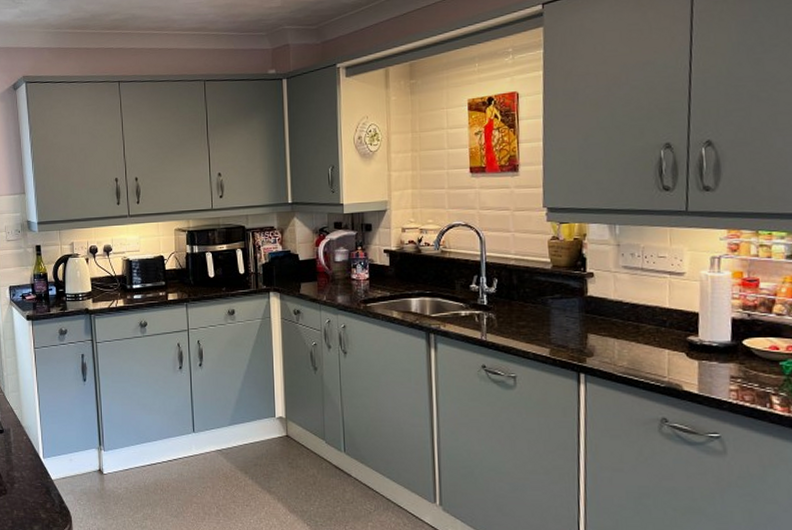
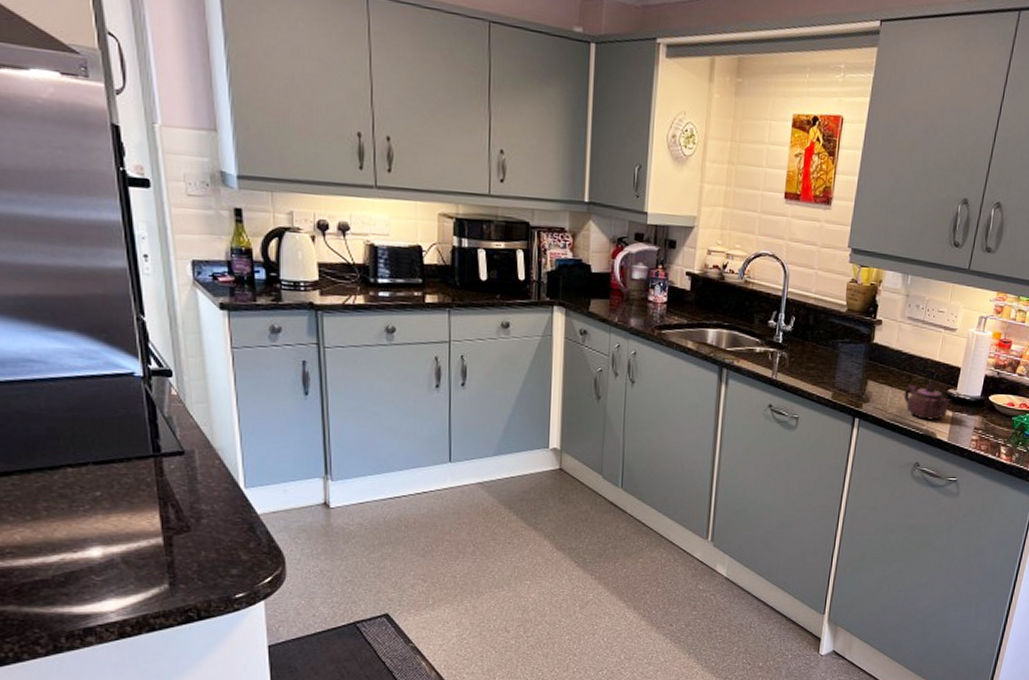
teapot: none [633,331,695,371] -> present [903,382,952,420]

